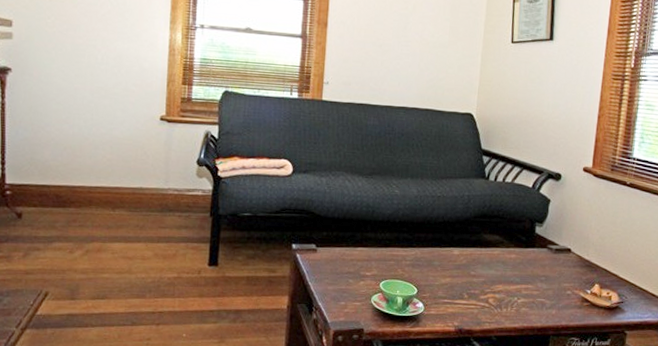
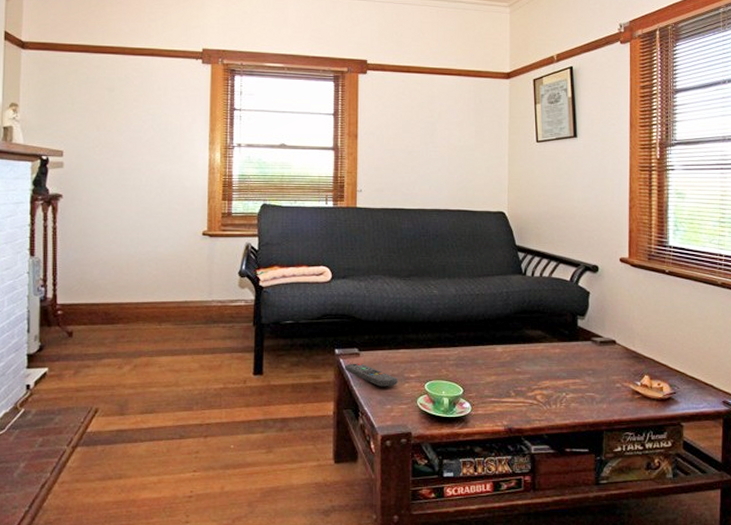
remote control: none [301,259,353,284] -> present [345,363,397,387]

